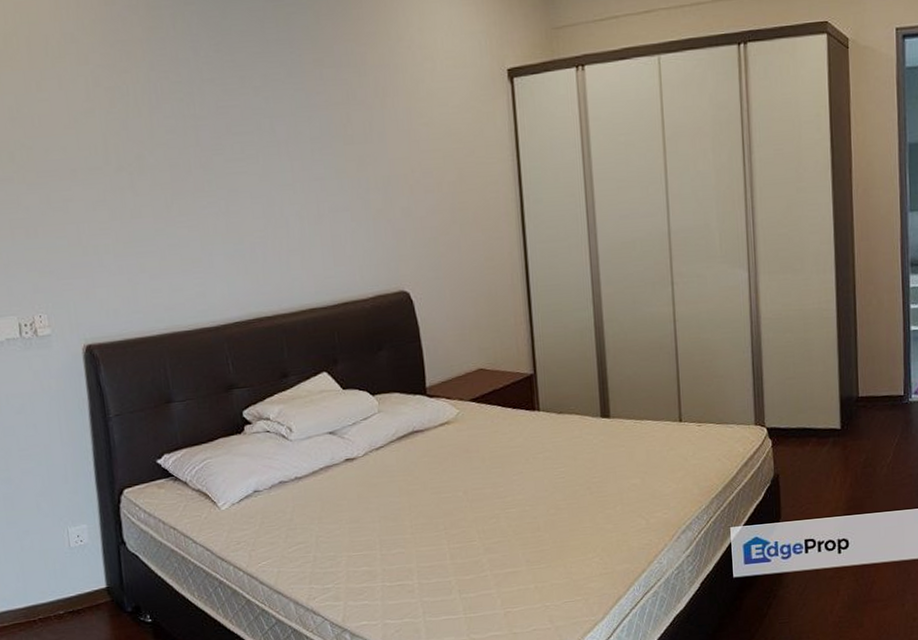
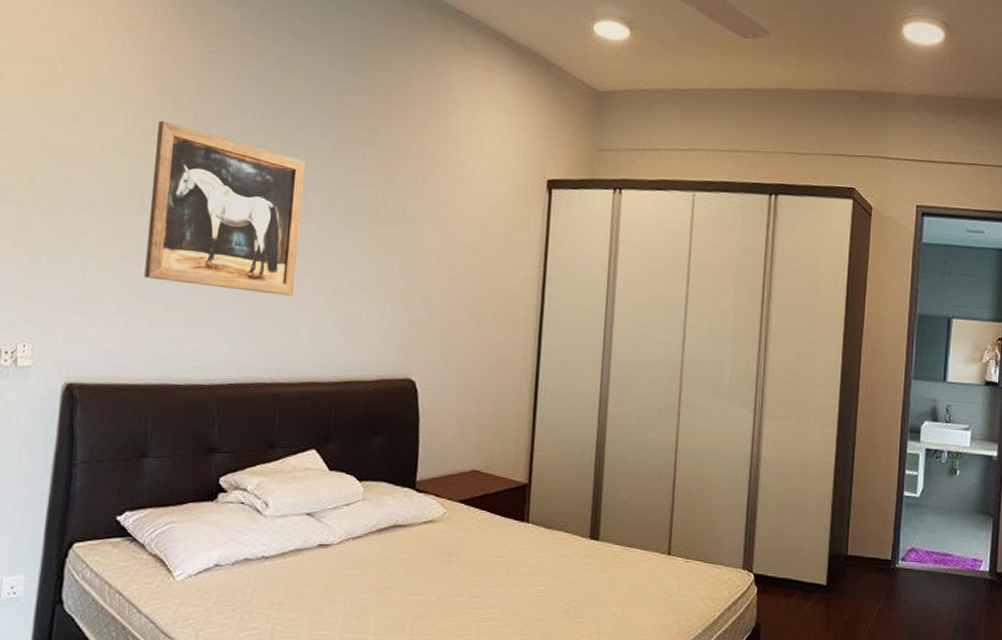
wall art: none [118,75,278,234] -> present [144,120,306,296]

